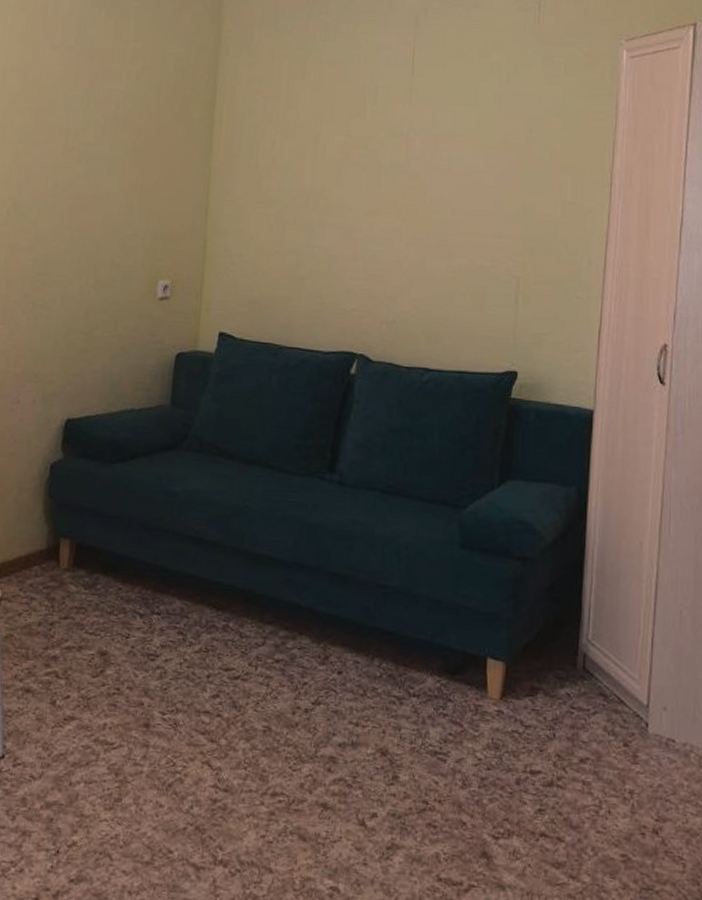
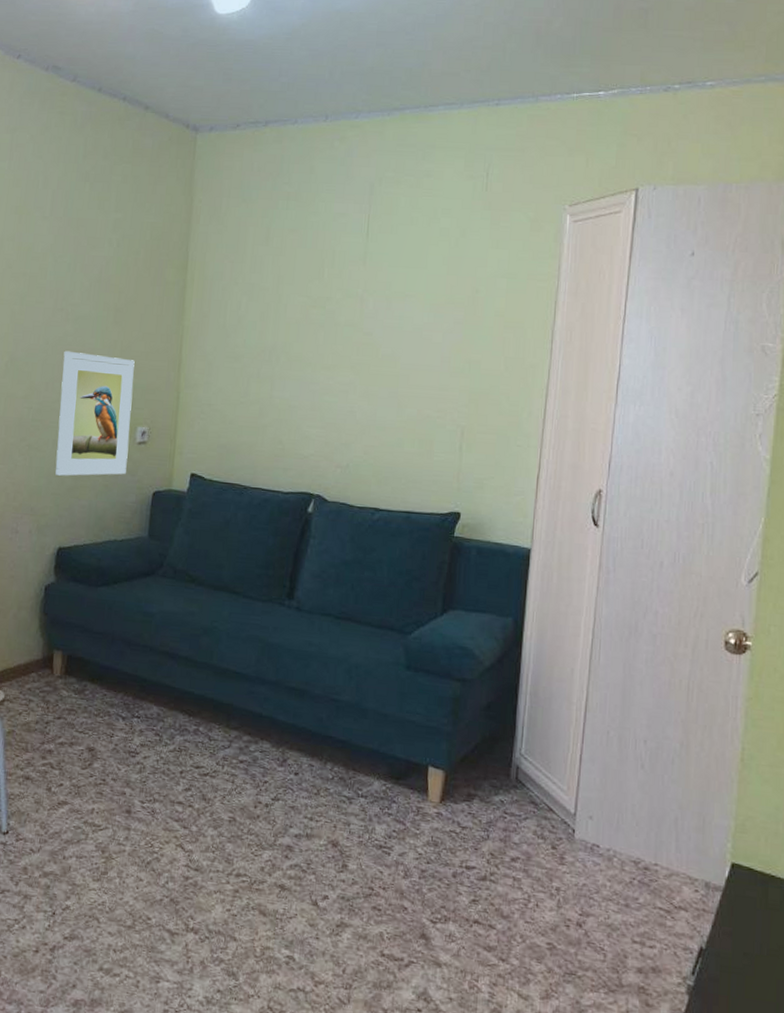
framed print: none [63,195,156,337] -> present [55,350,135,476]

